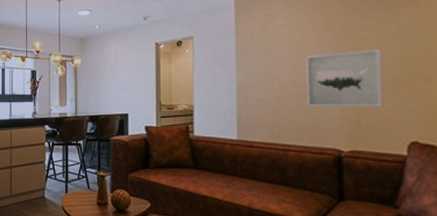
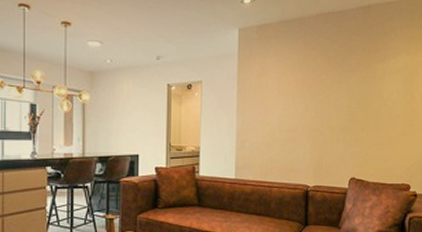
wall art: present [304,49,384,107] -> none [287,104,338,151]

